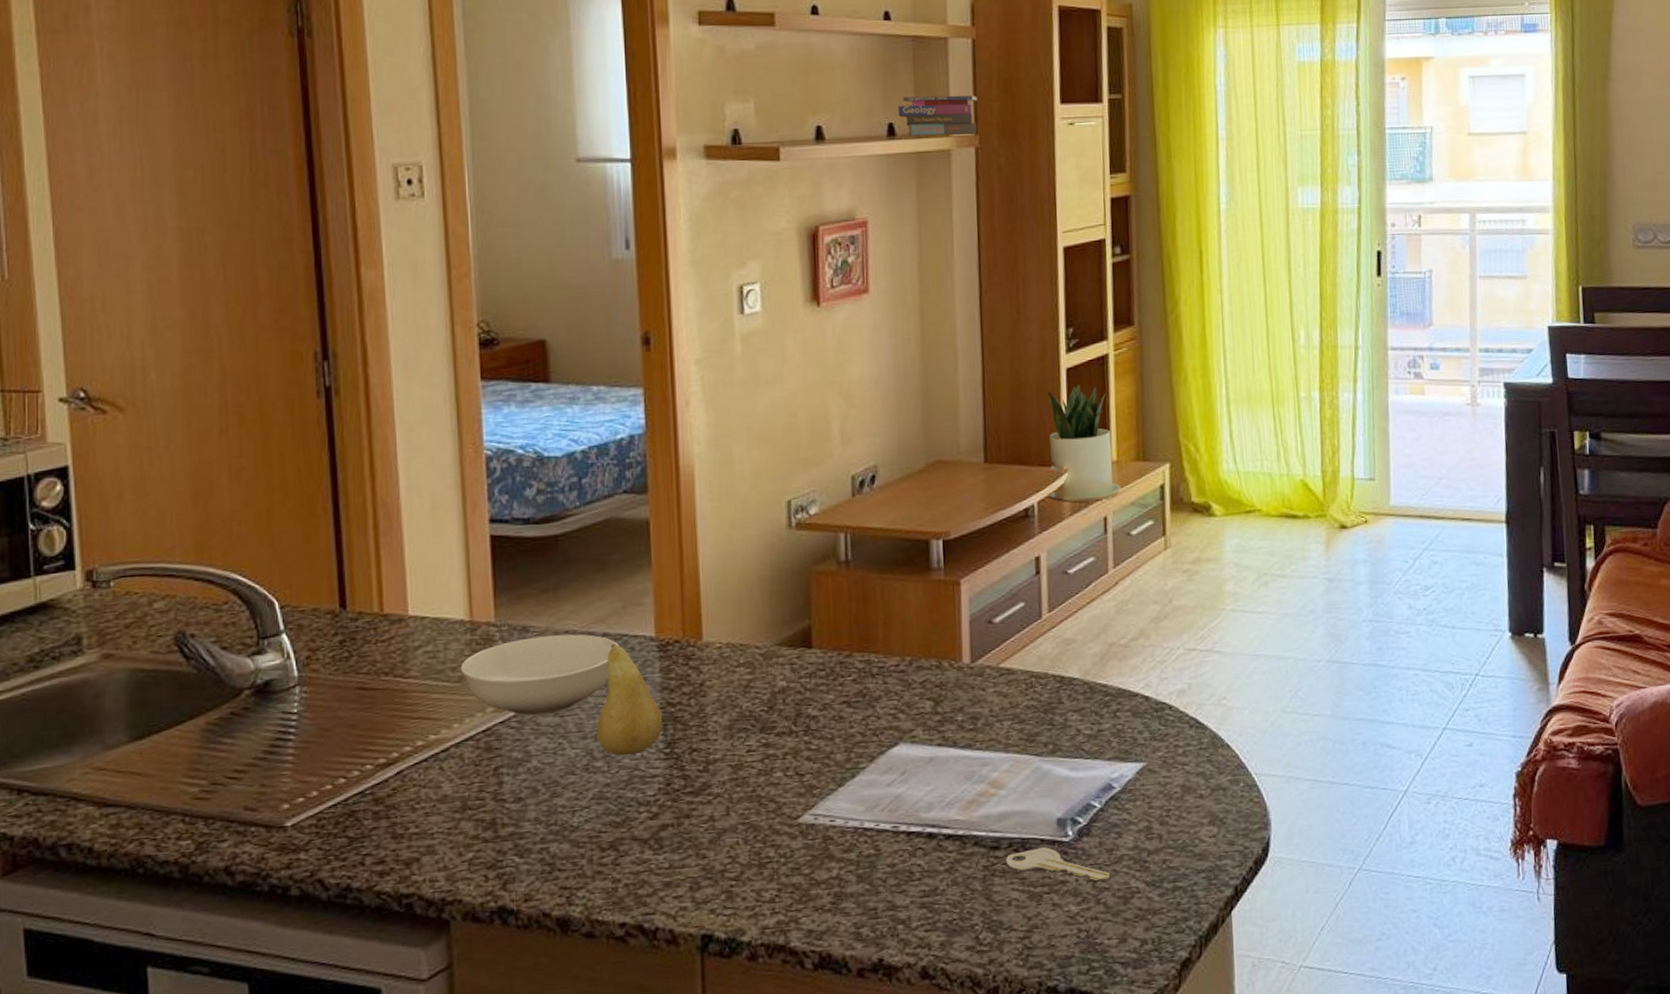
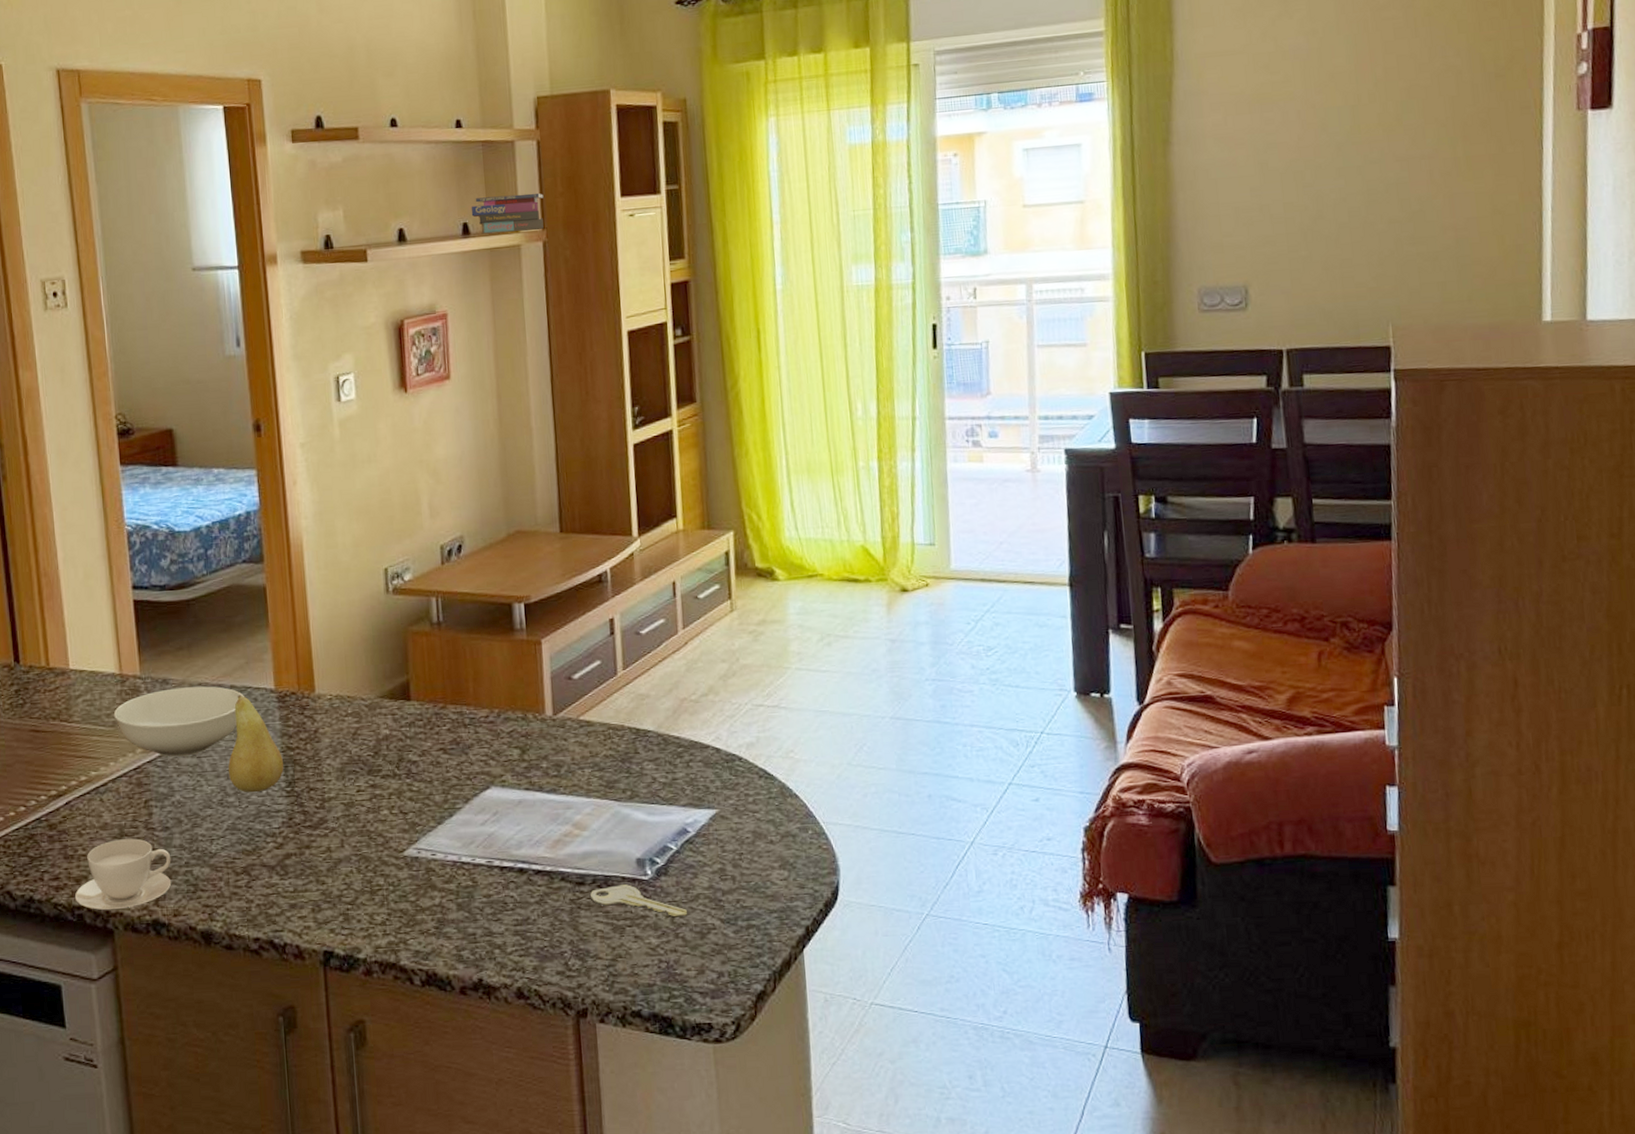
teacup: none [402,812,524,898] -> present [74,838,172,911]
planter: present [1046,384,1121,503] -> none [616,459,688,569]

